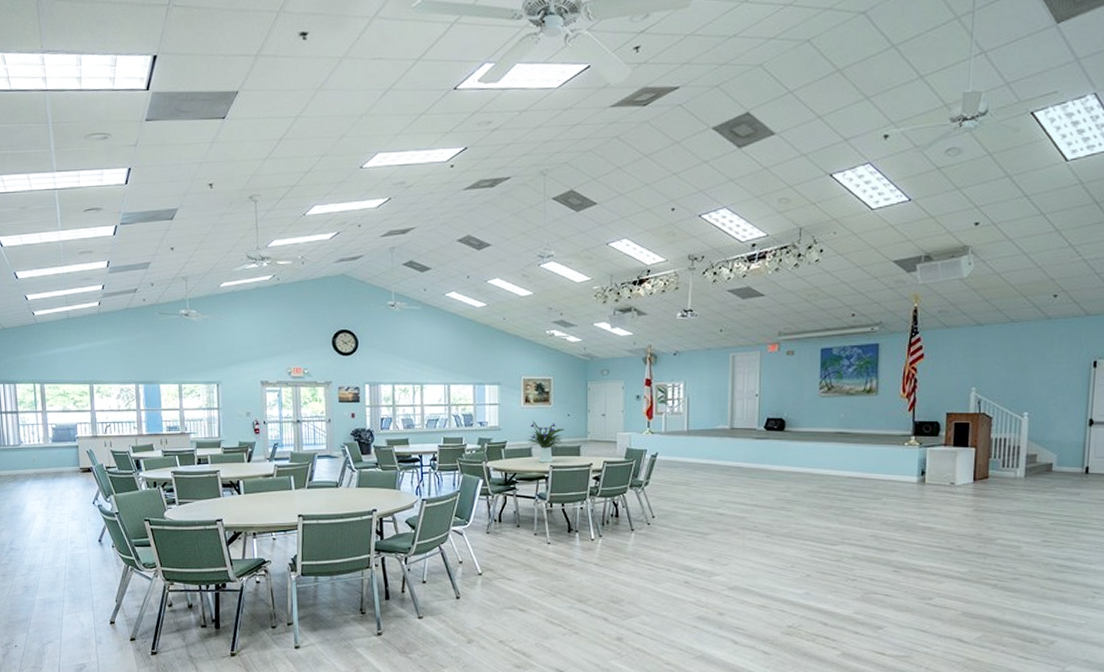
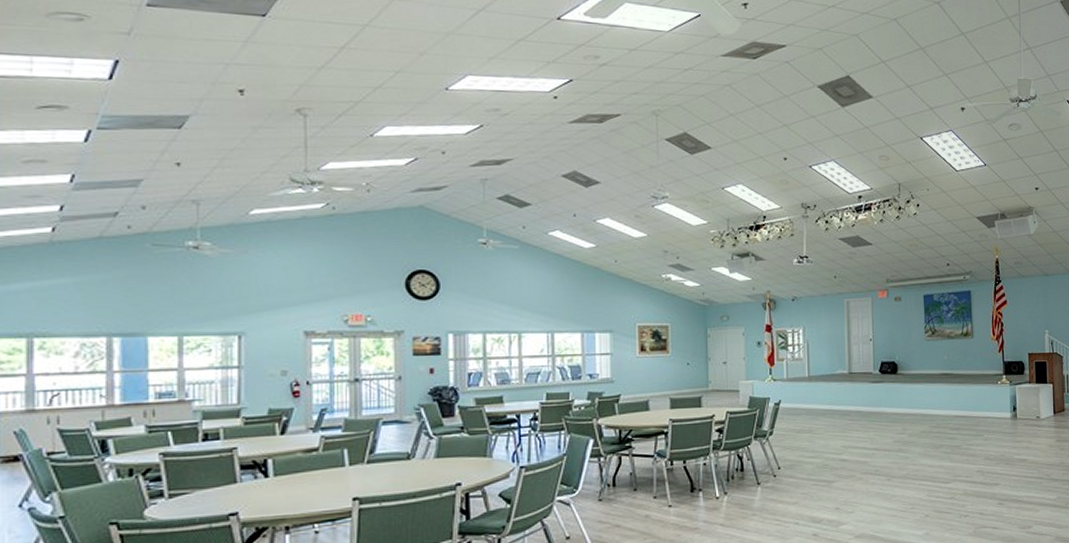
flower arrangement: present [527,420,565,463] -> none [643,370,685,417]

